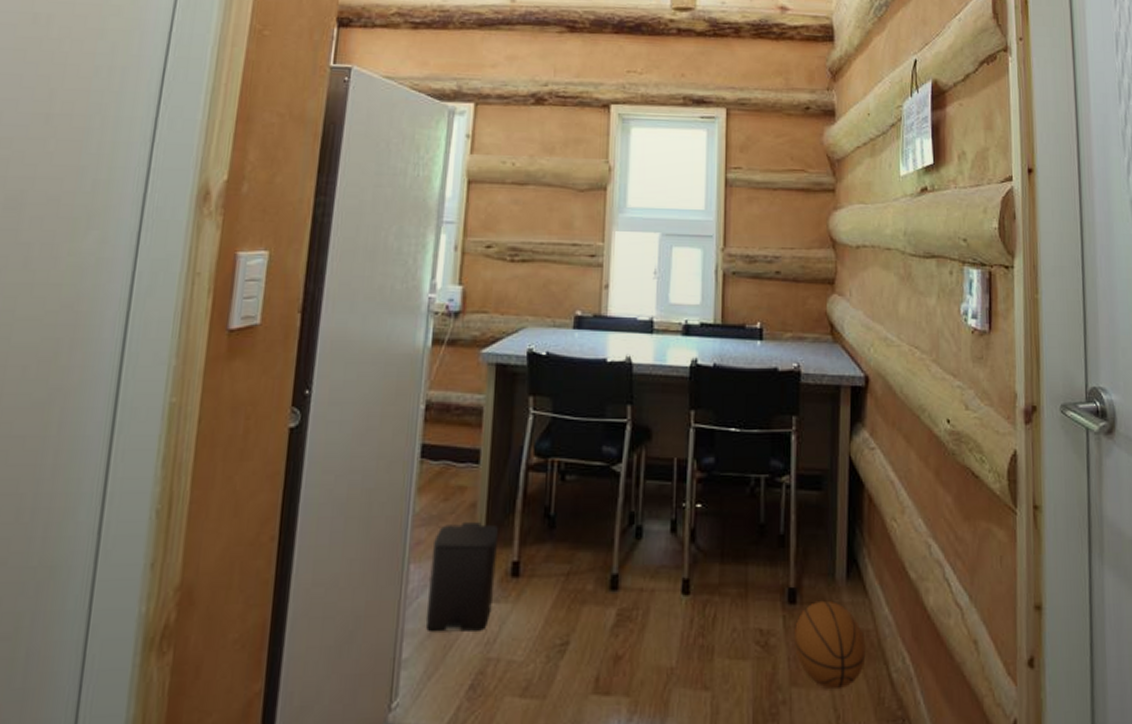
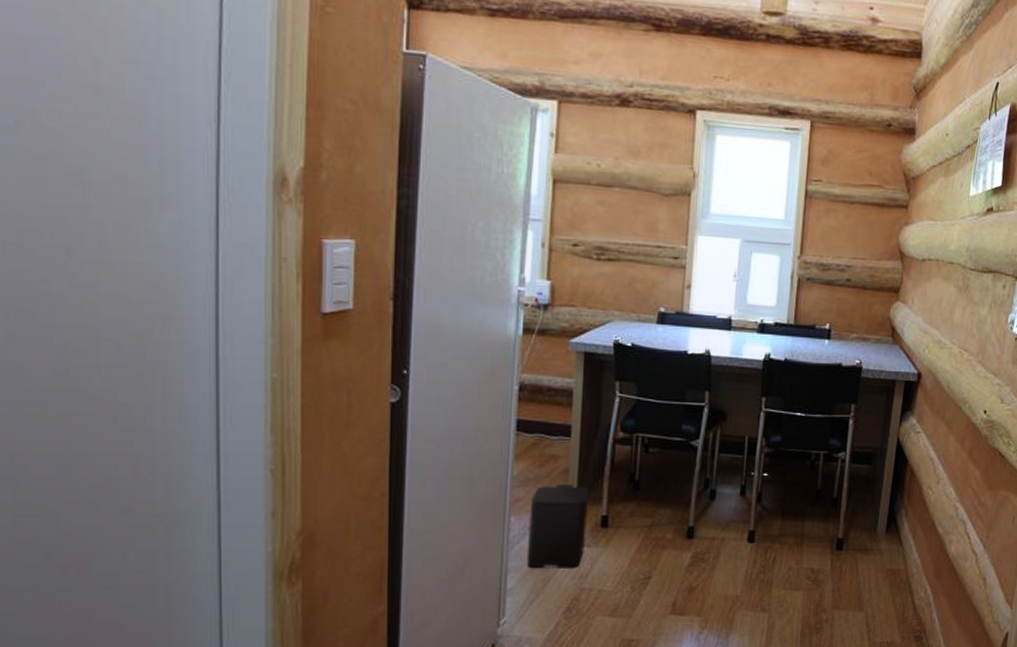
basketball: present [795,600,866,690] -> none [839,548,897,612]

